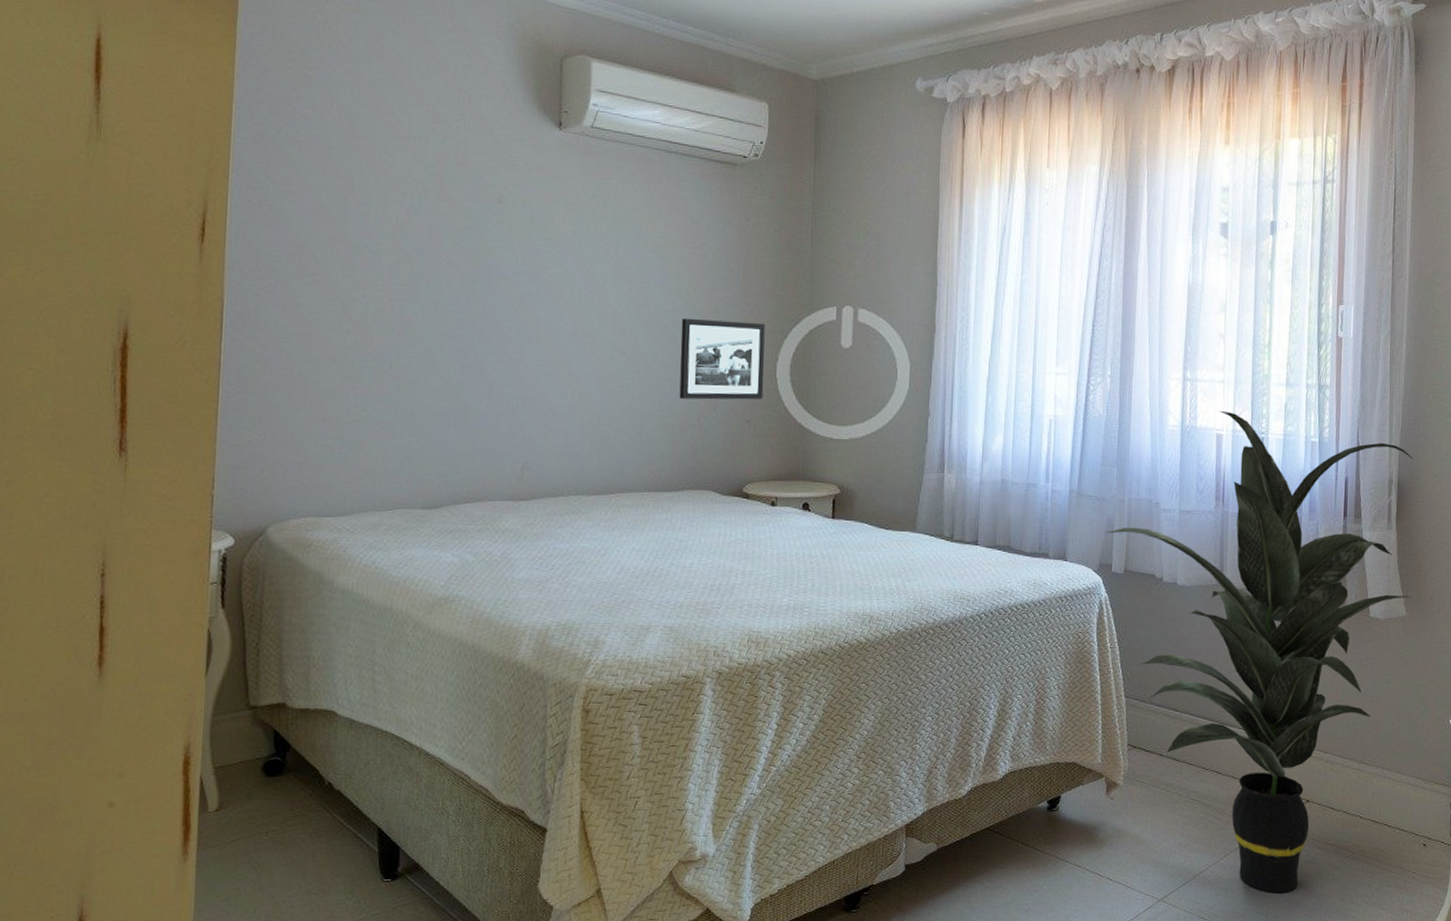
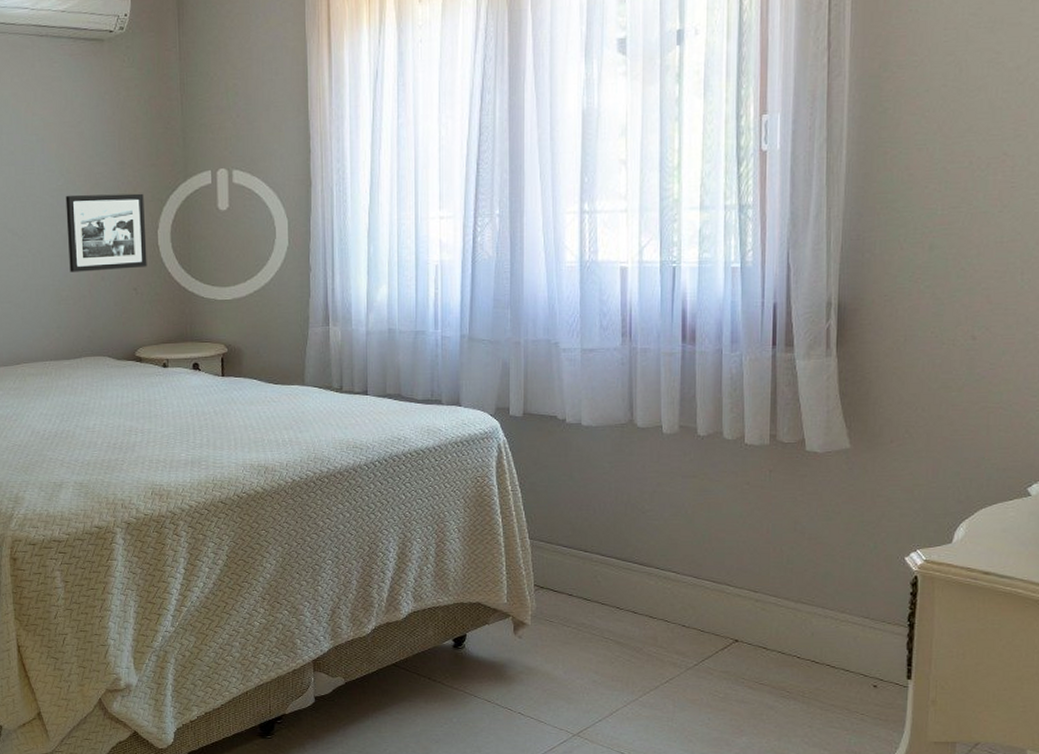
indoor plant: present [1106,410,1414,893] -> none [502,241,858,732]

